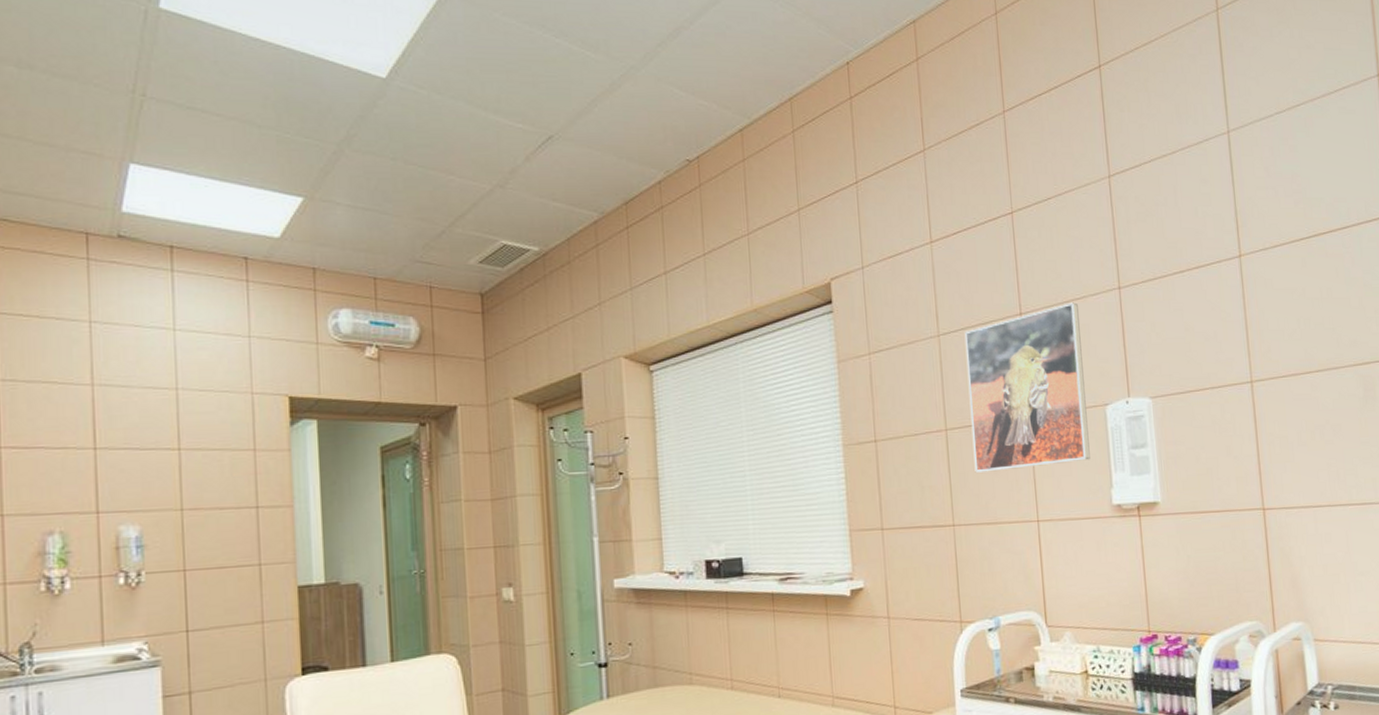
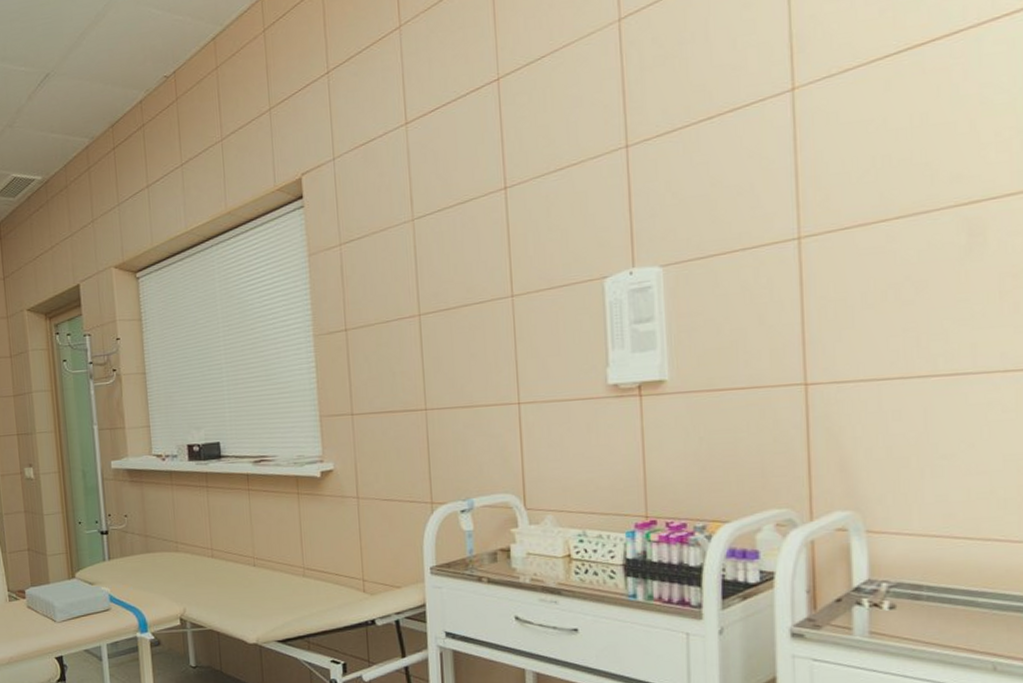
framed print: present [964,302,1090,473] -> none [441,169,583,357]

